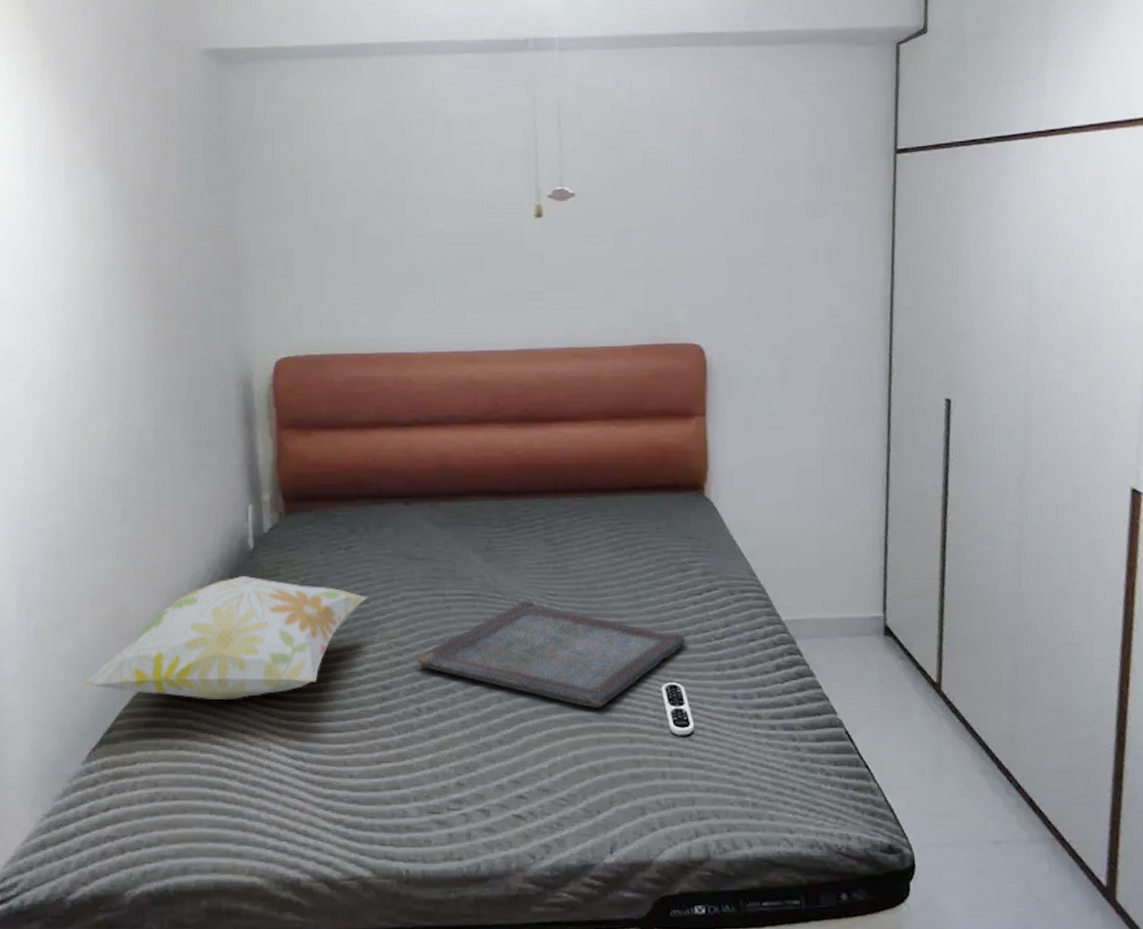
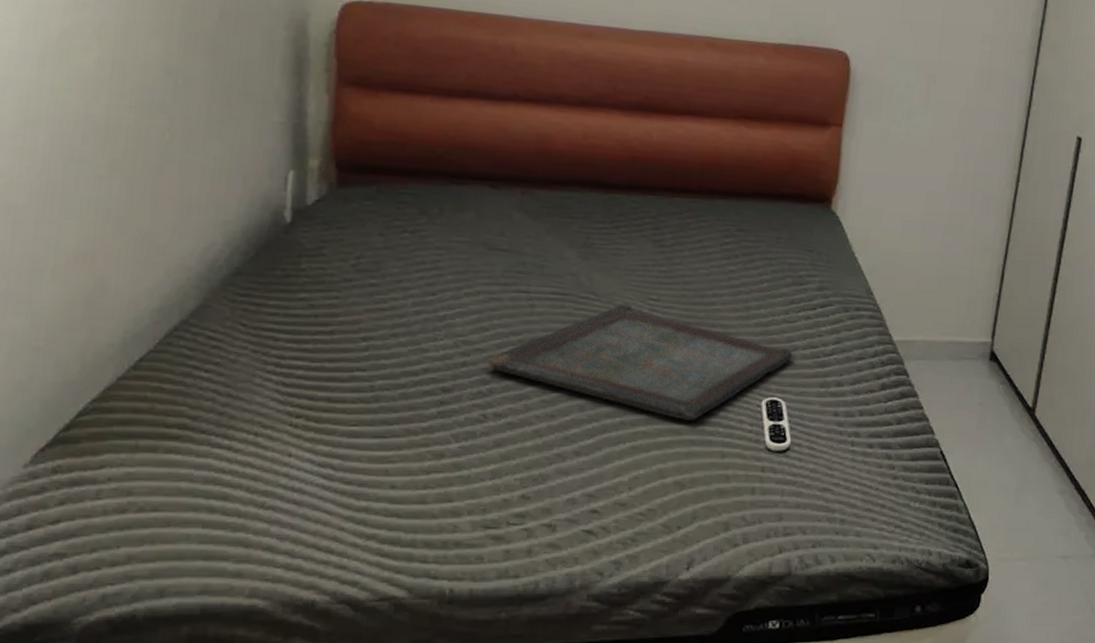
decorative pillow: present [80,576,368,701] -> none [28,253,435,398]

